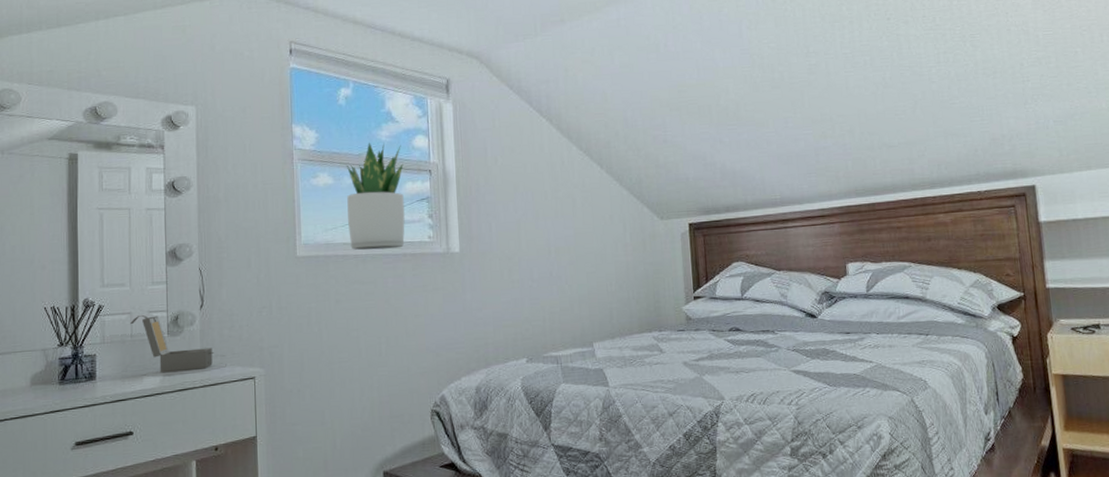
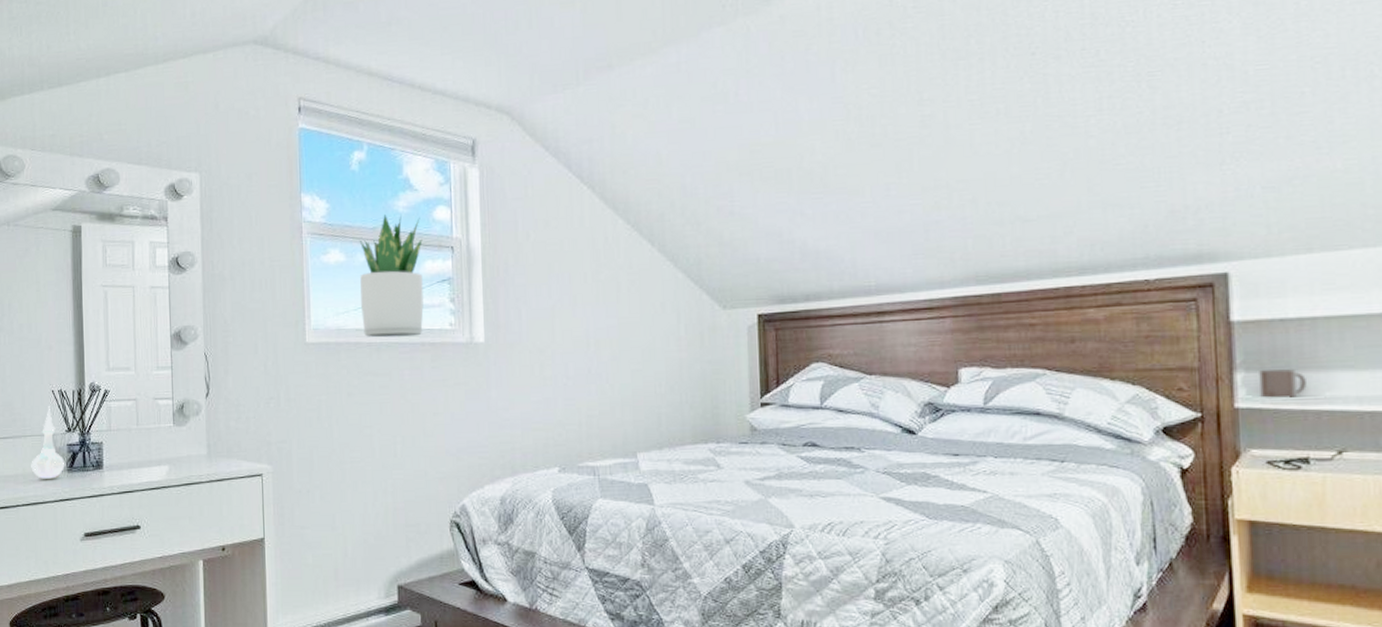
perfume bottle: none [20,322,57,393] -> present [31,406,65,479]
jewelry box: present [130,315,226,377] -> none [136,402,233,469]
mug: none [1061,257,1094,280] -> present [1259,369,1307,398]

